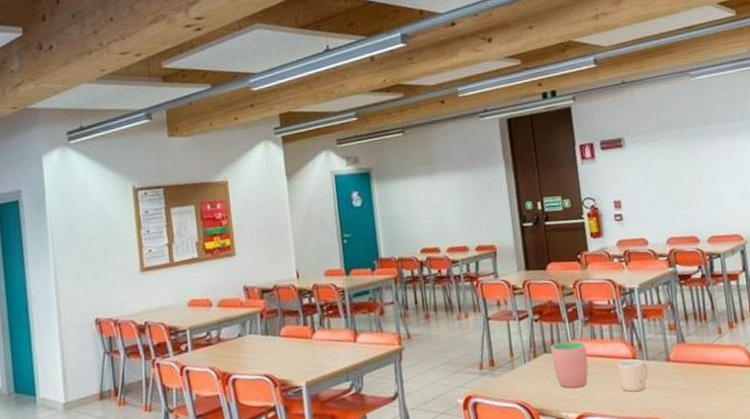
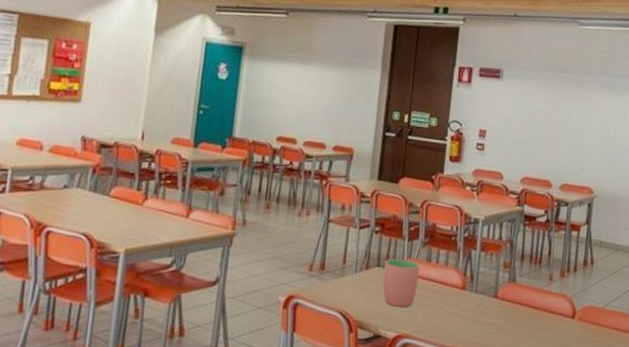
mug: present [616,359,649,392] -> none [444,288,475,322]

